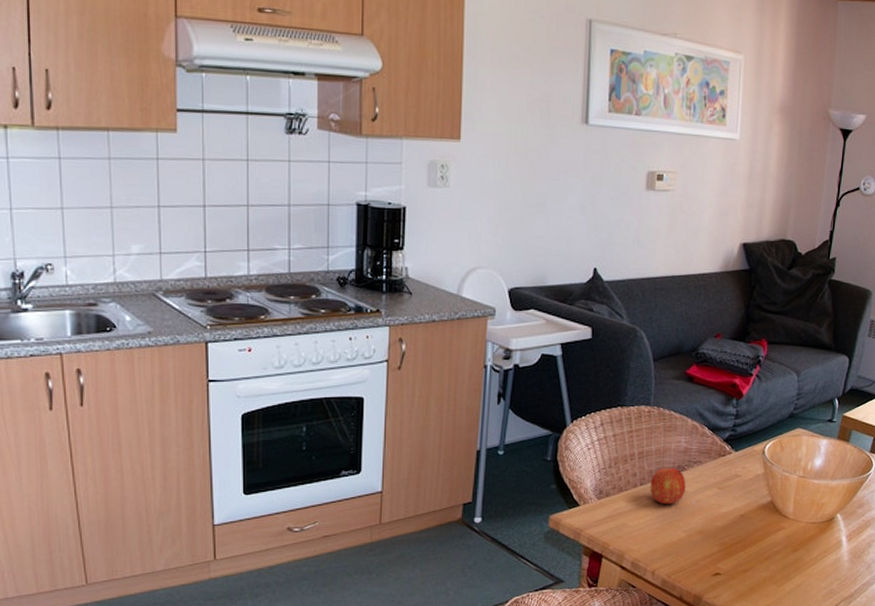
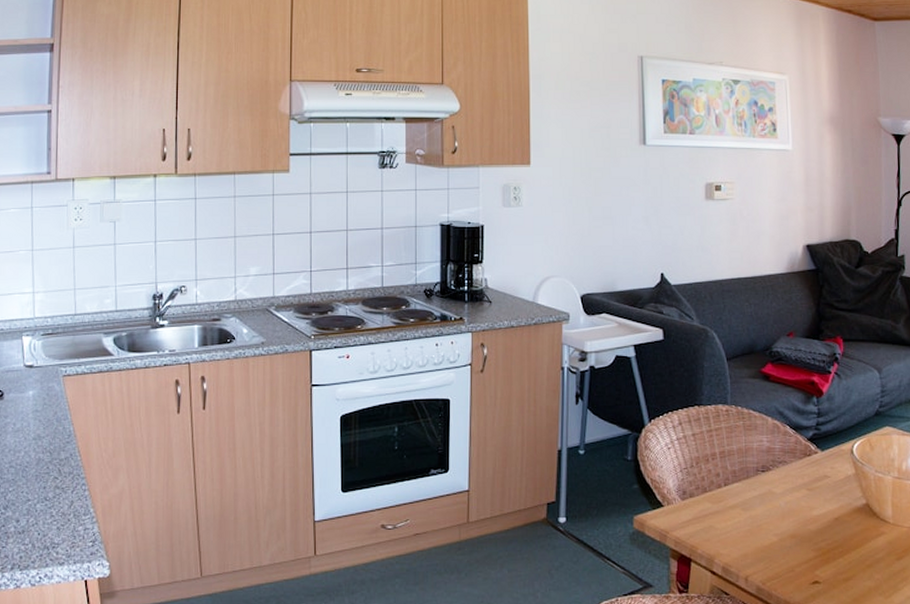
fruit: present [650,468,686,505] -> none [734,468,773,506]

